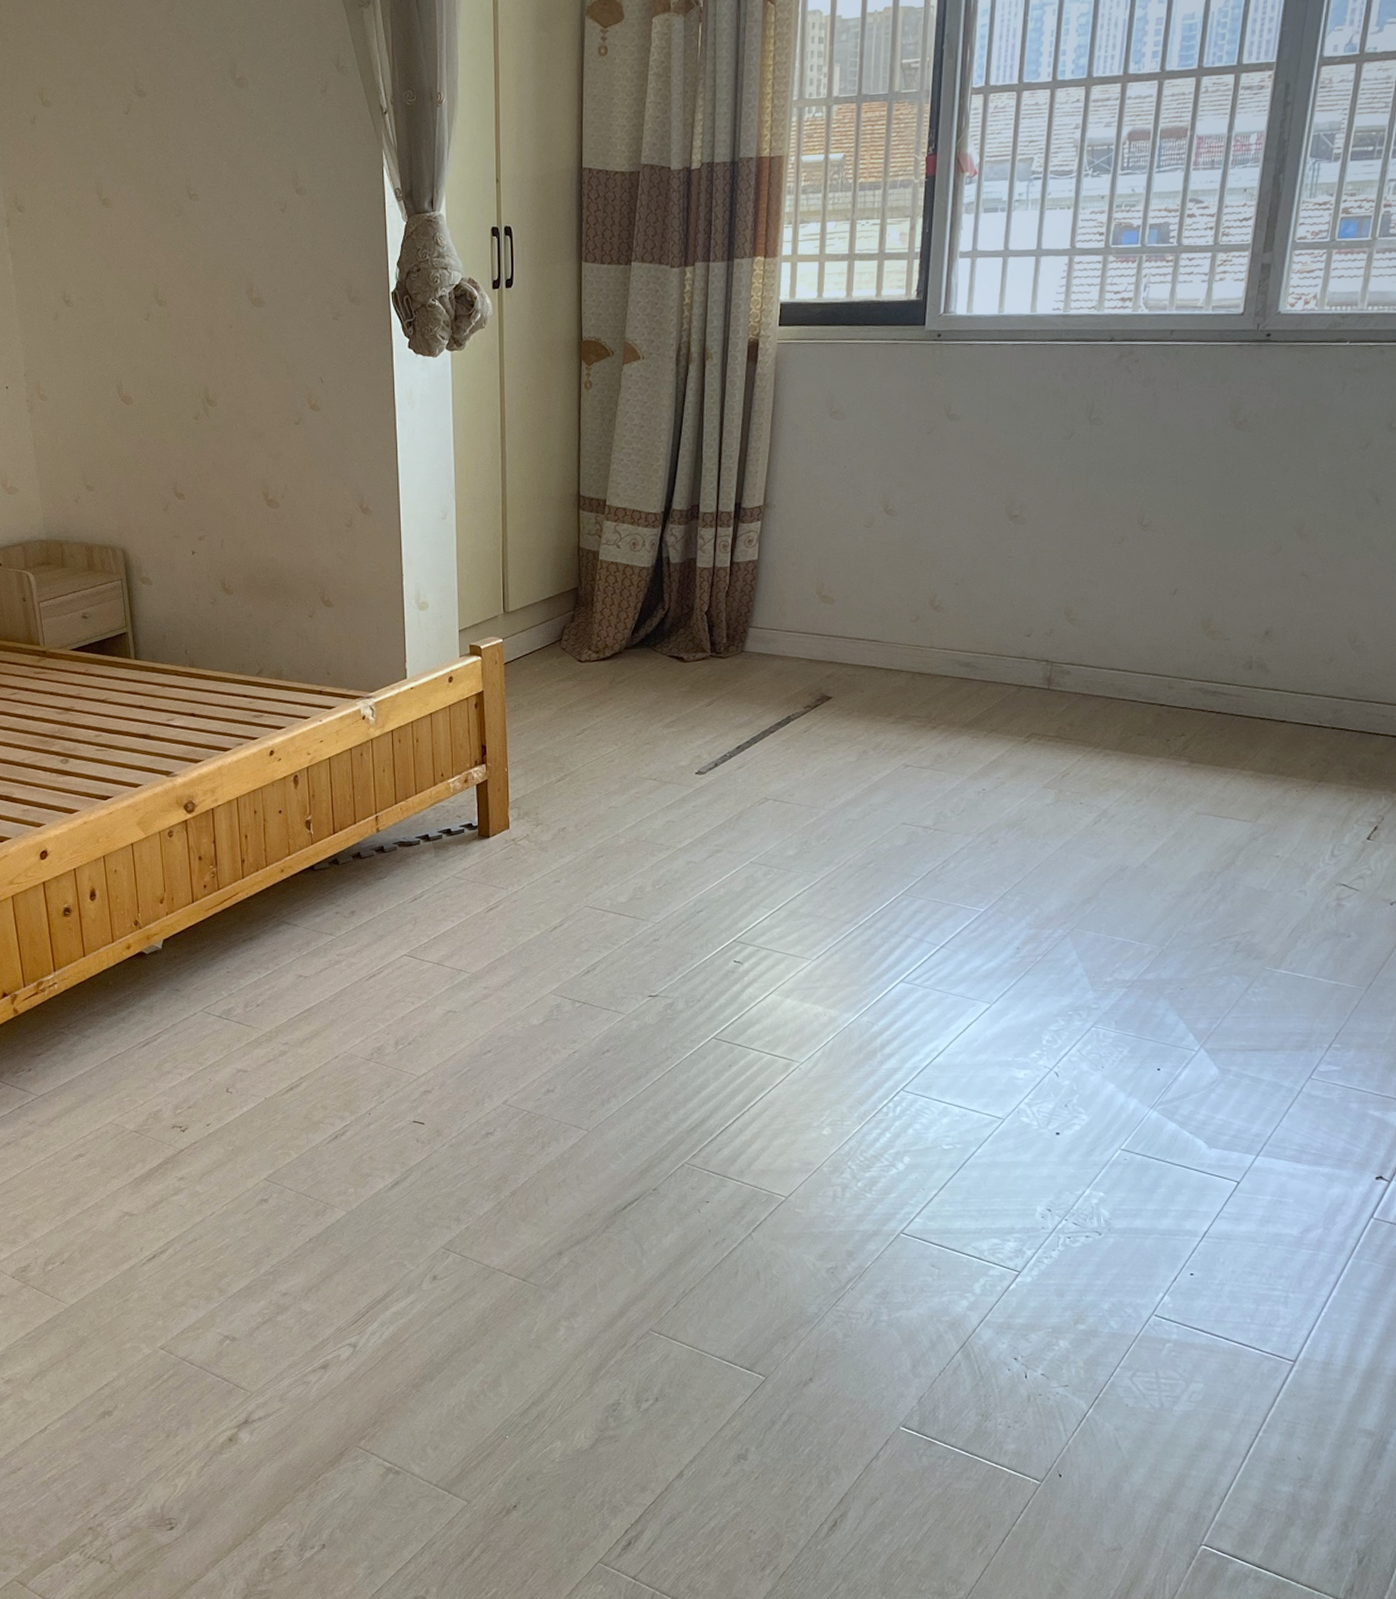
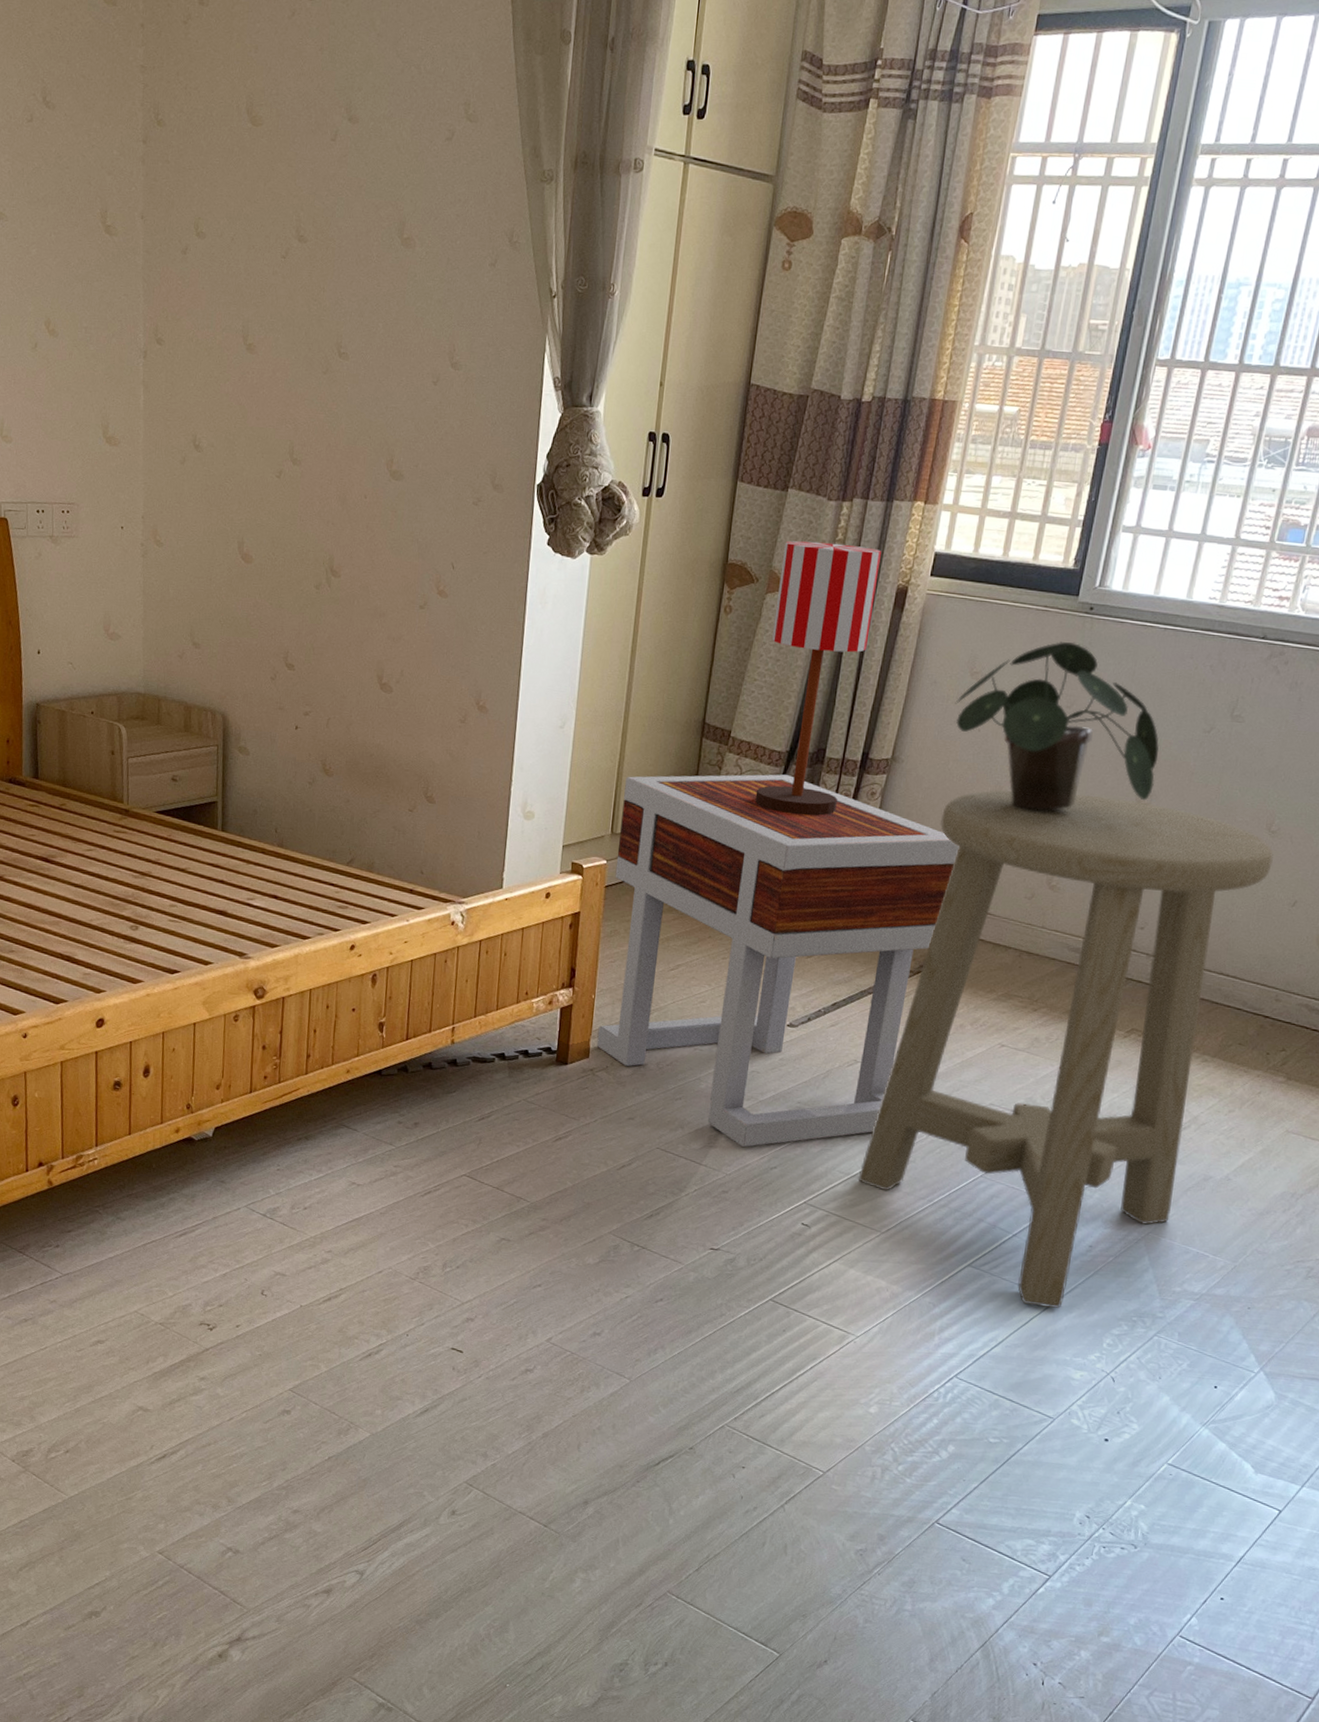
side table: none [511,534,840,895] -> present [596,774,960,1147]
table lamp: none [634,307,729,572] -> present [755,540,881,816]
stool: none [783,513,1148,1013] -> present [858,789,1274,1309]
potted plant: none [818,369,1023,535] -> present [955,642,1159,810]

